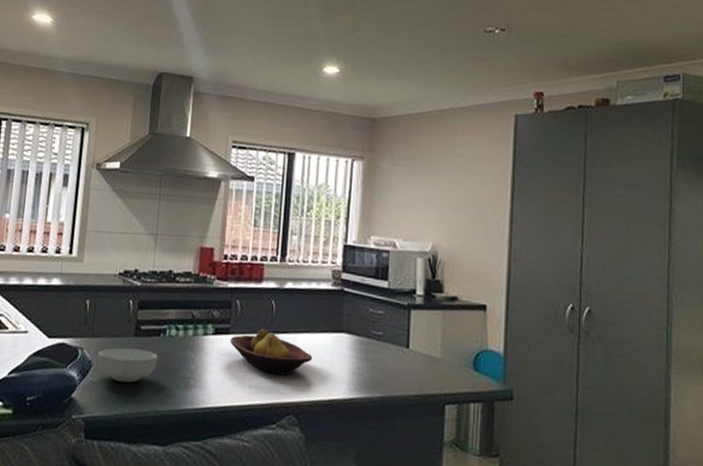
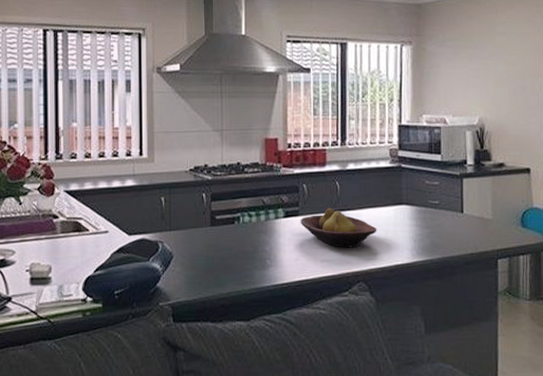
cereal bowl: present [97,348,158,383] -> none [177,238,234,269]

